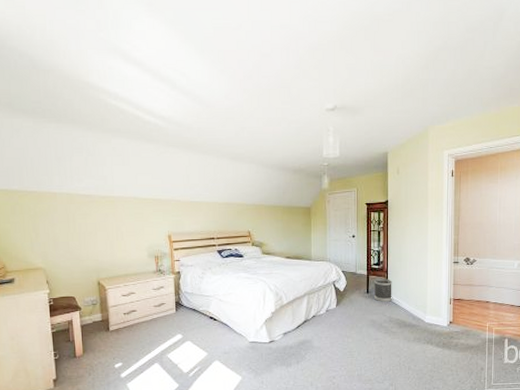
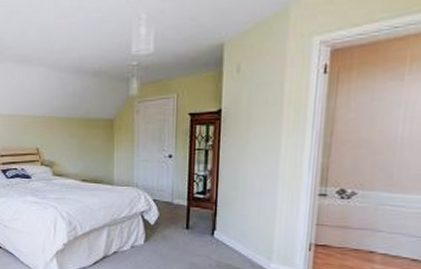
wastebasket: present [373,278,392,302] -> none [196,210,223,242]

